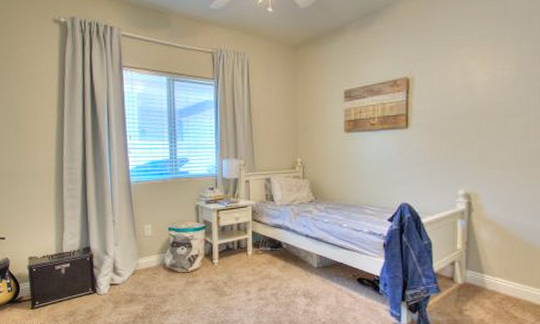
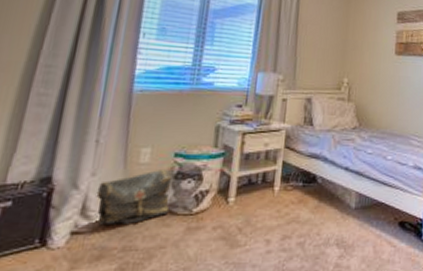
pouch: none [120,239,172,279] -> present [94,168,172,224]

